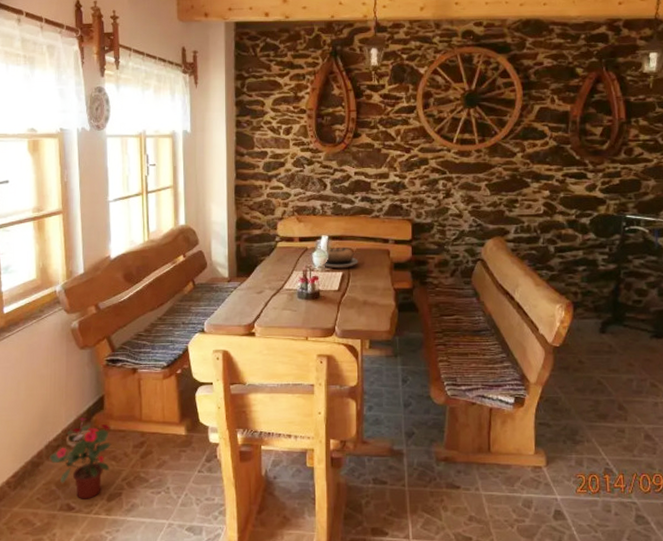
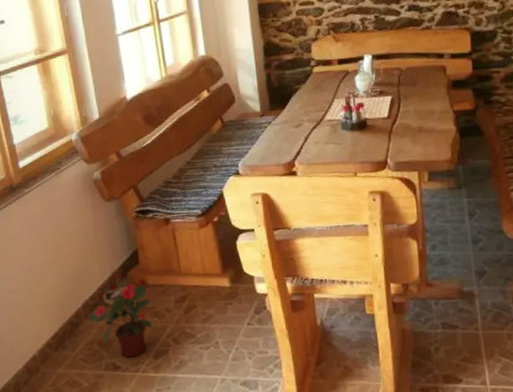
bread: present [320,248,359,269] -> none [365,67,410,93]

